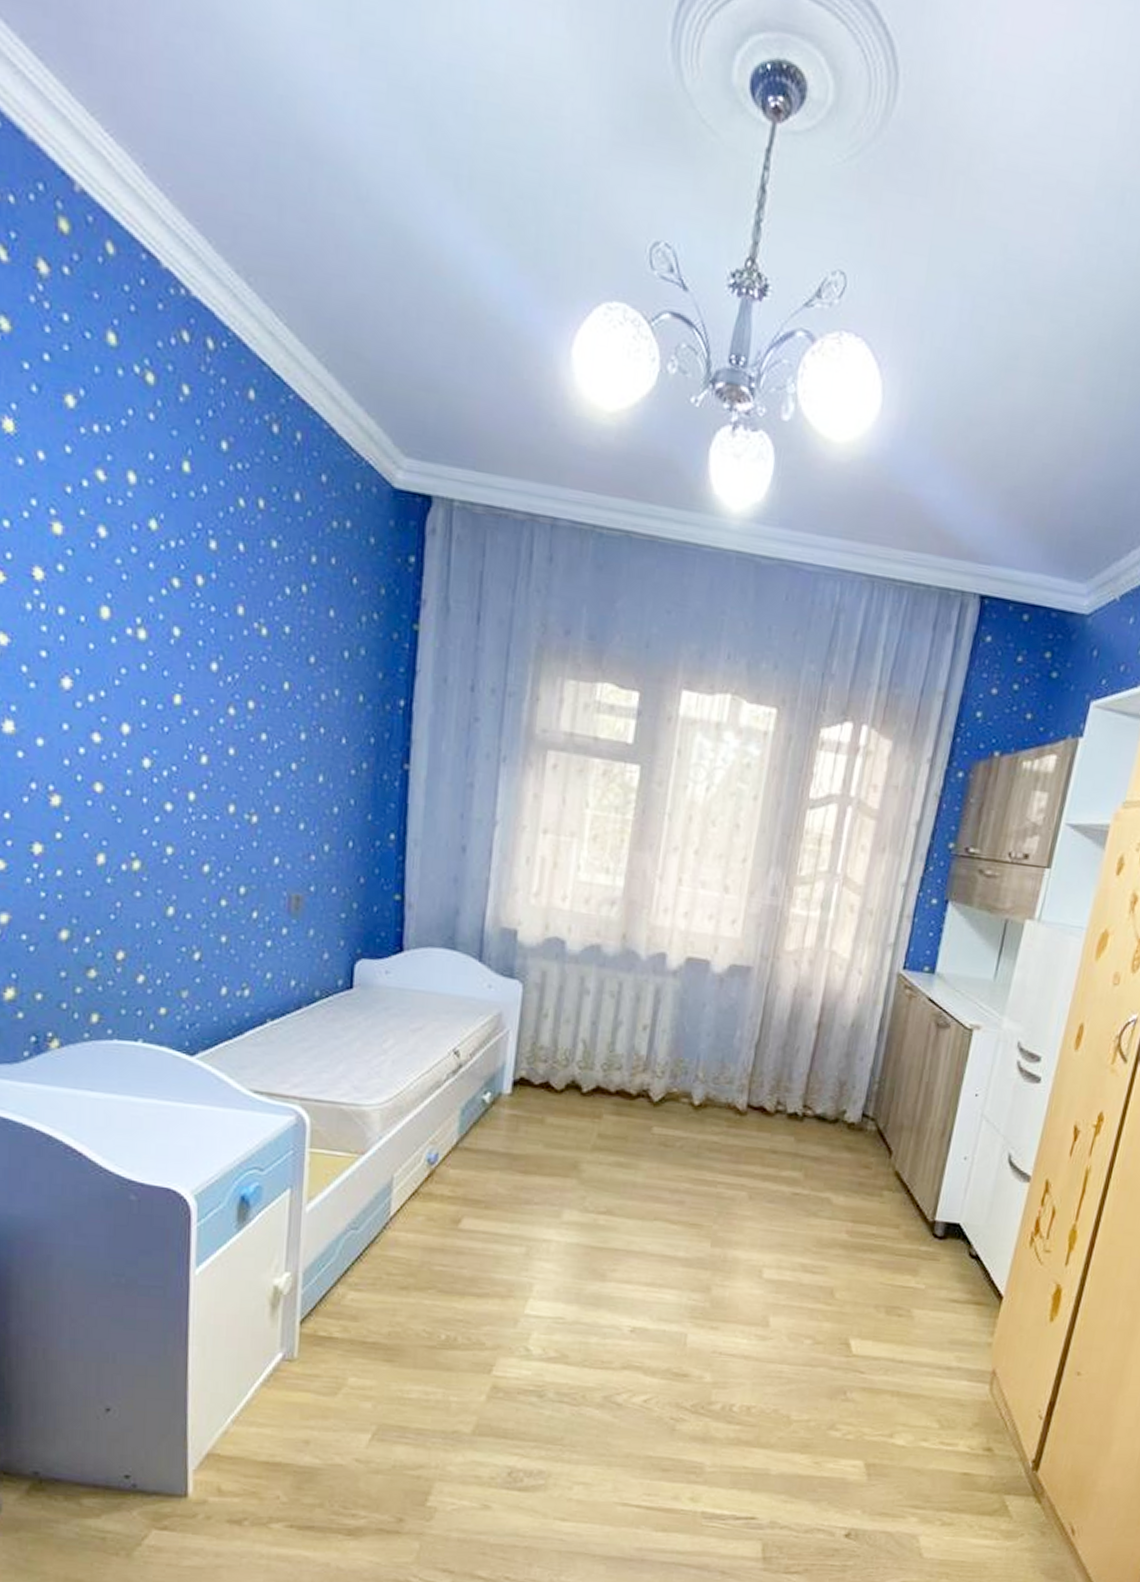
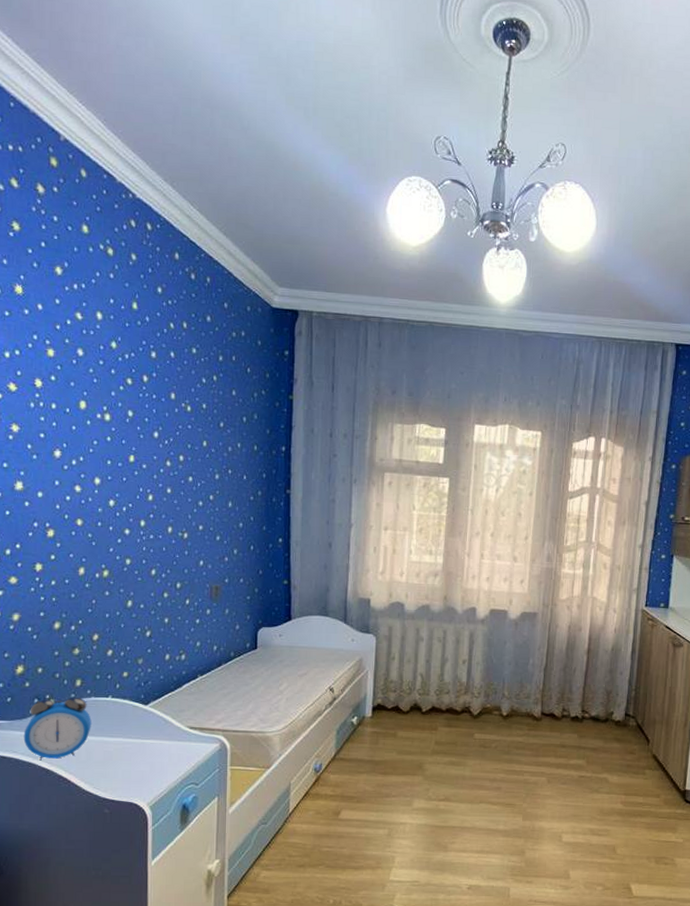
alarm clock: none [15,1037,113,1122] -> present [23,696,92,759]

